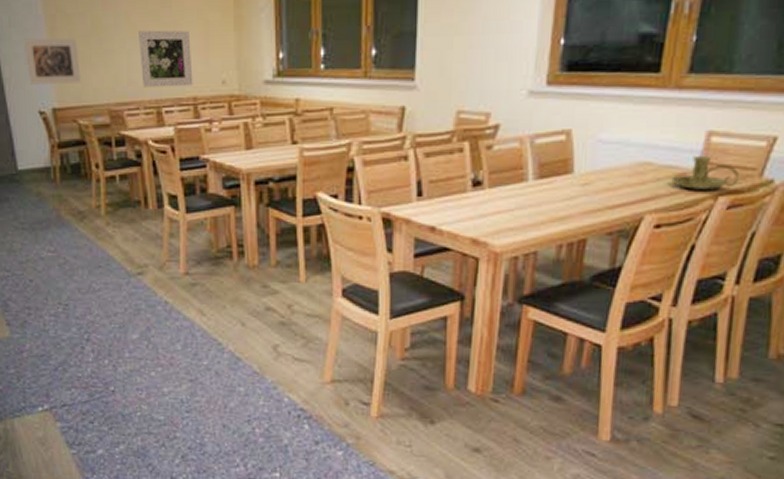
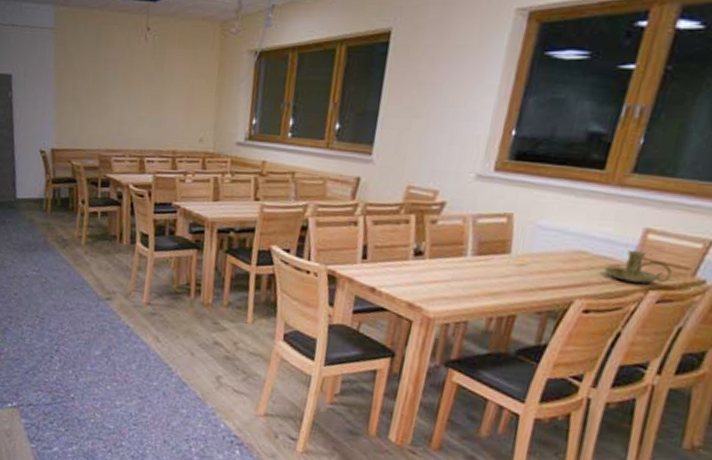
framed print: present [23,38,81,85] -> none [34,87,79,130]
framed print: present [139,30,193,88] -> none [130,89,177,141]

